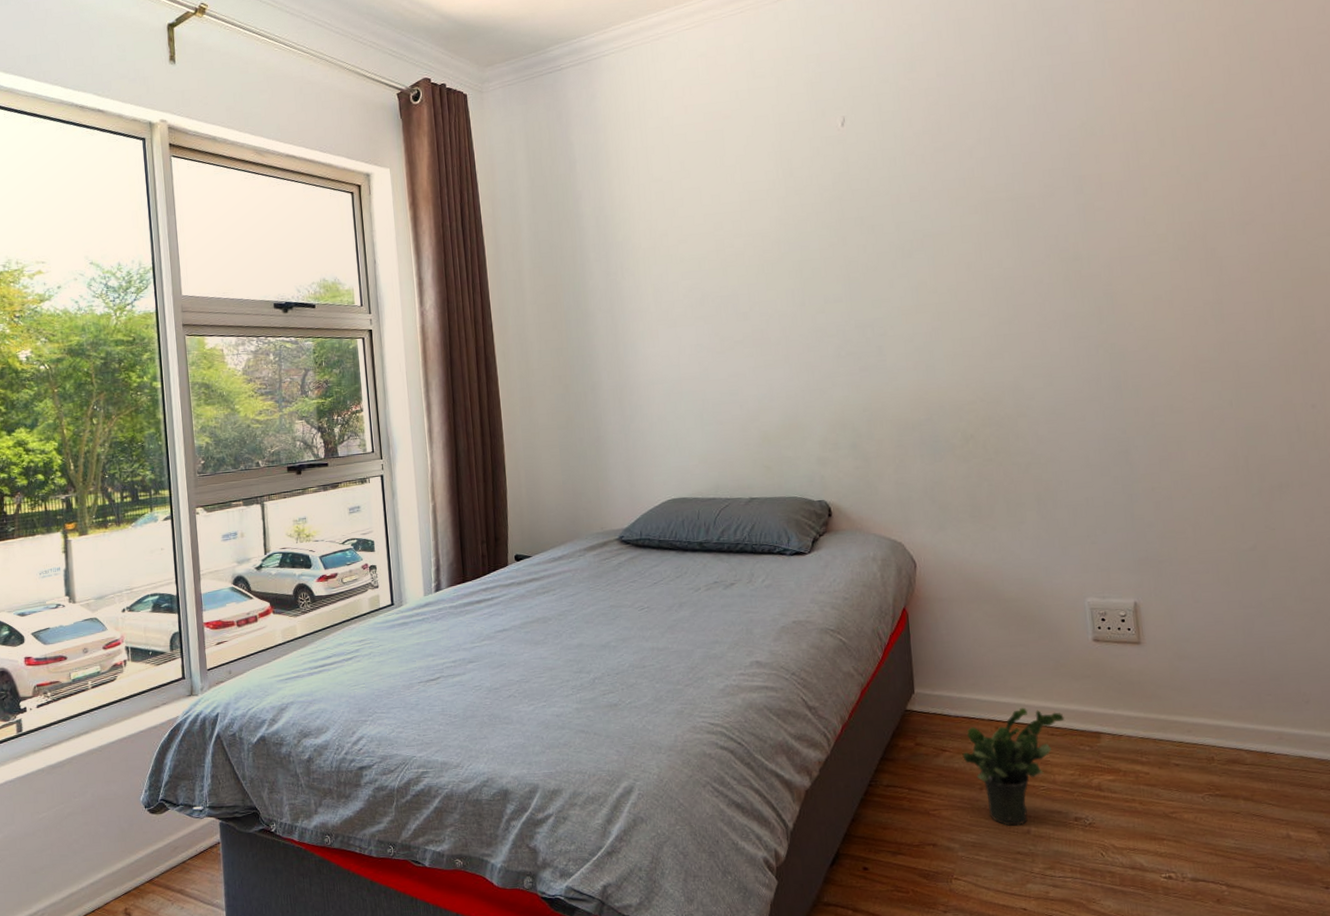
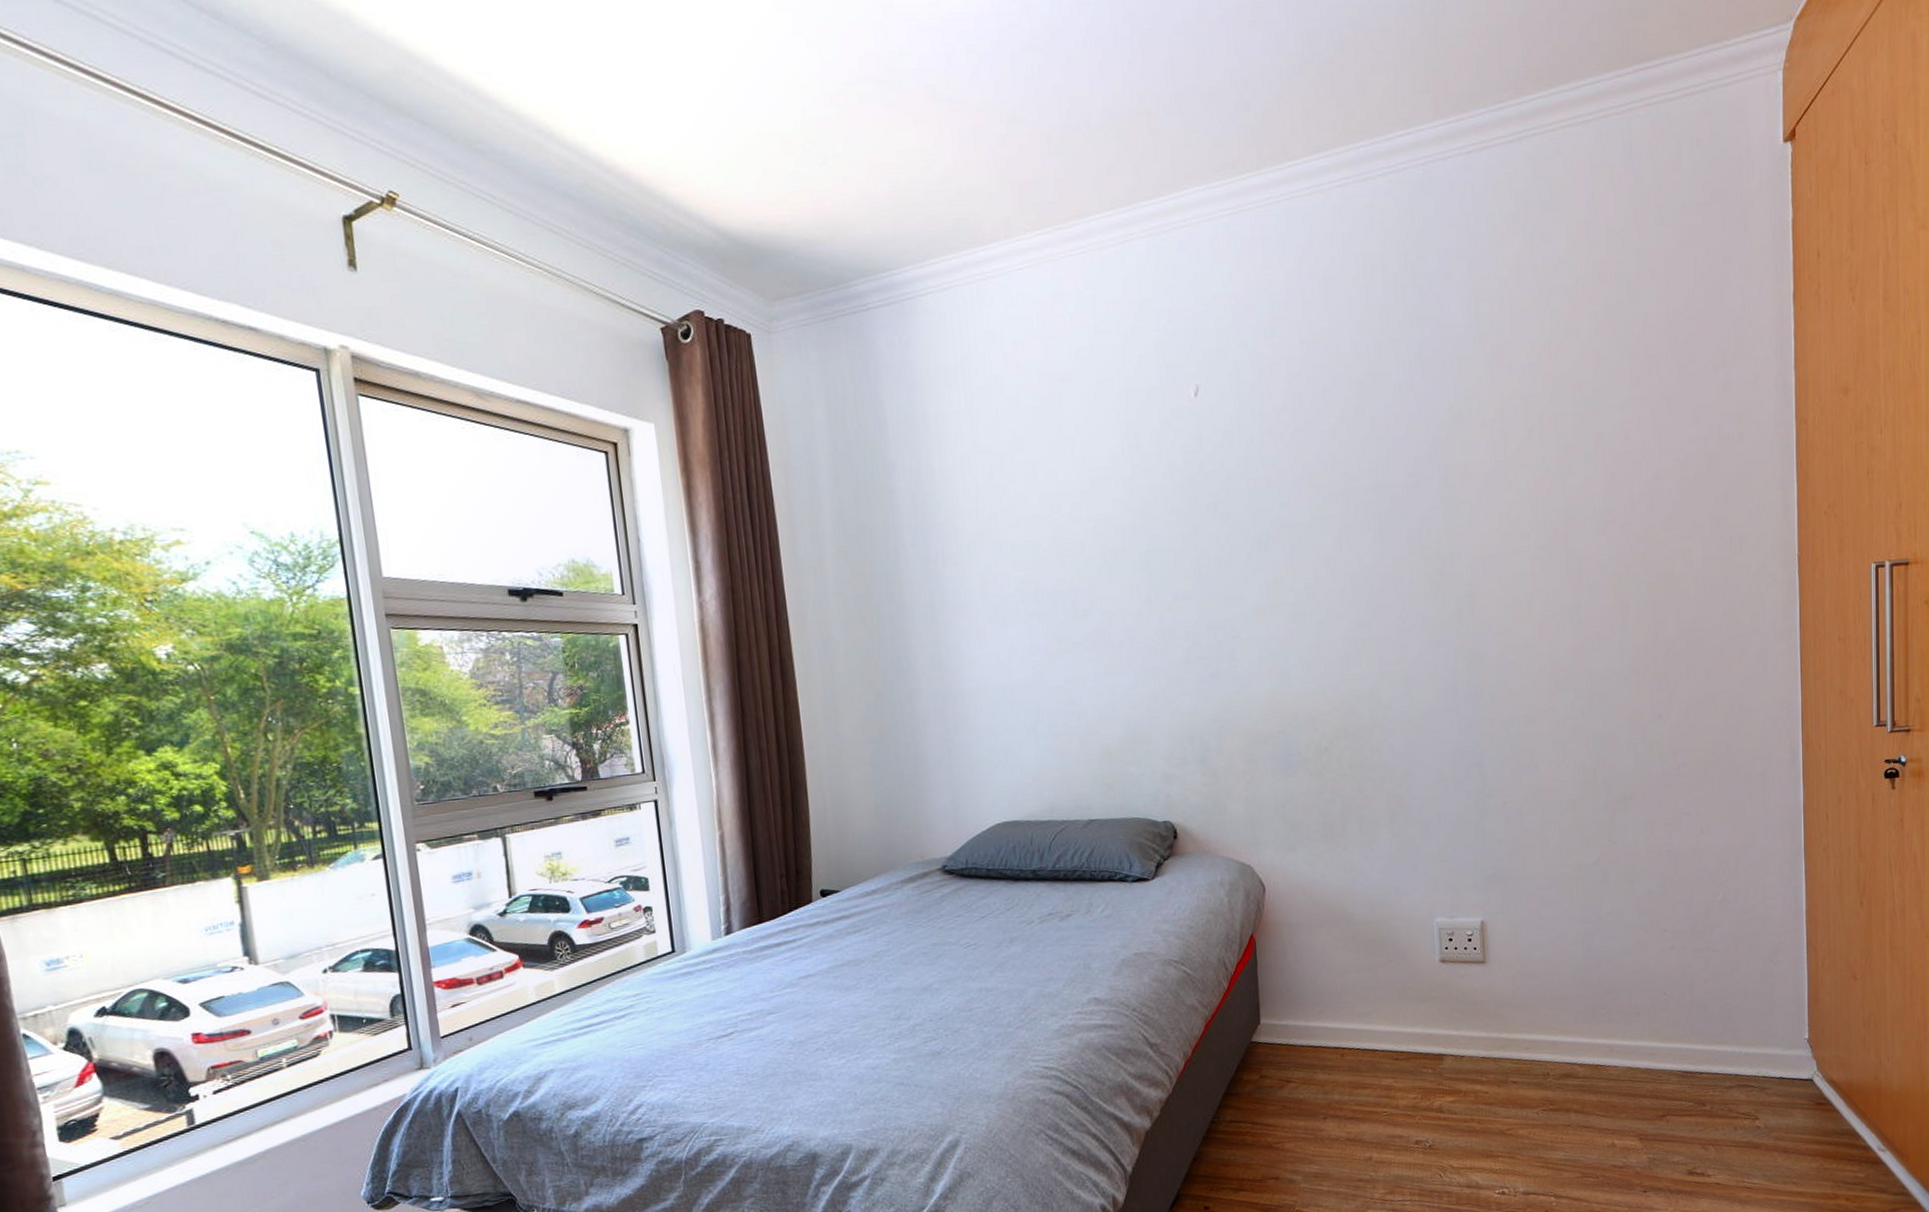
potted plant: present [962,707,1065,826] -> none [1307,1032,1409,1154]

